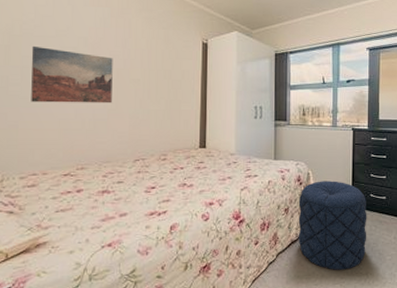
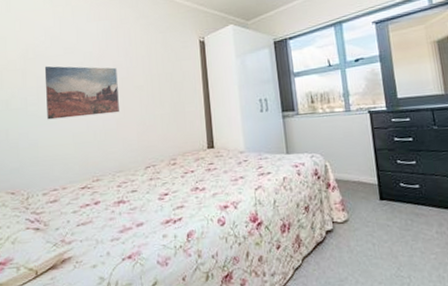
pouf: present [298,181,367,270] -> none [318,171,405,274]

